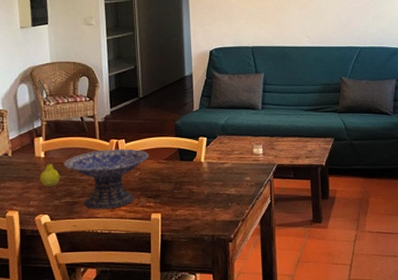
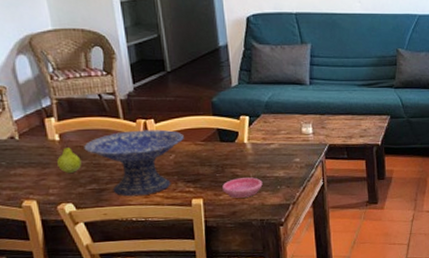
saucer: none [179,194,216,214] -> present [222,177,263,198]

